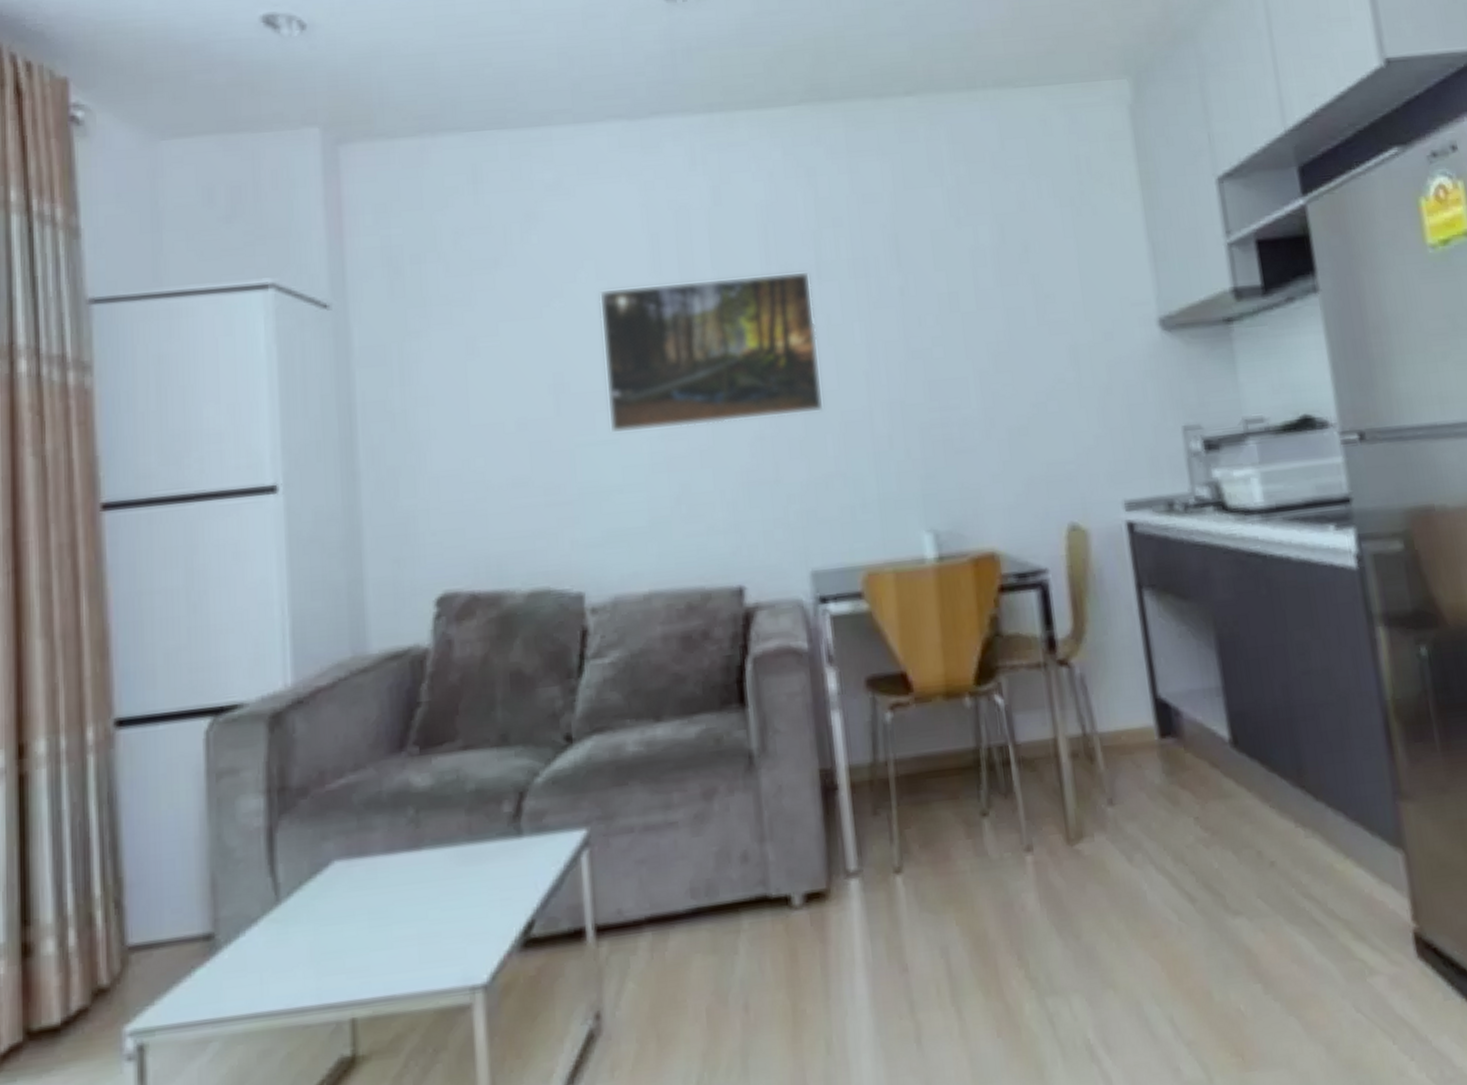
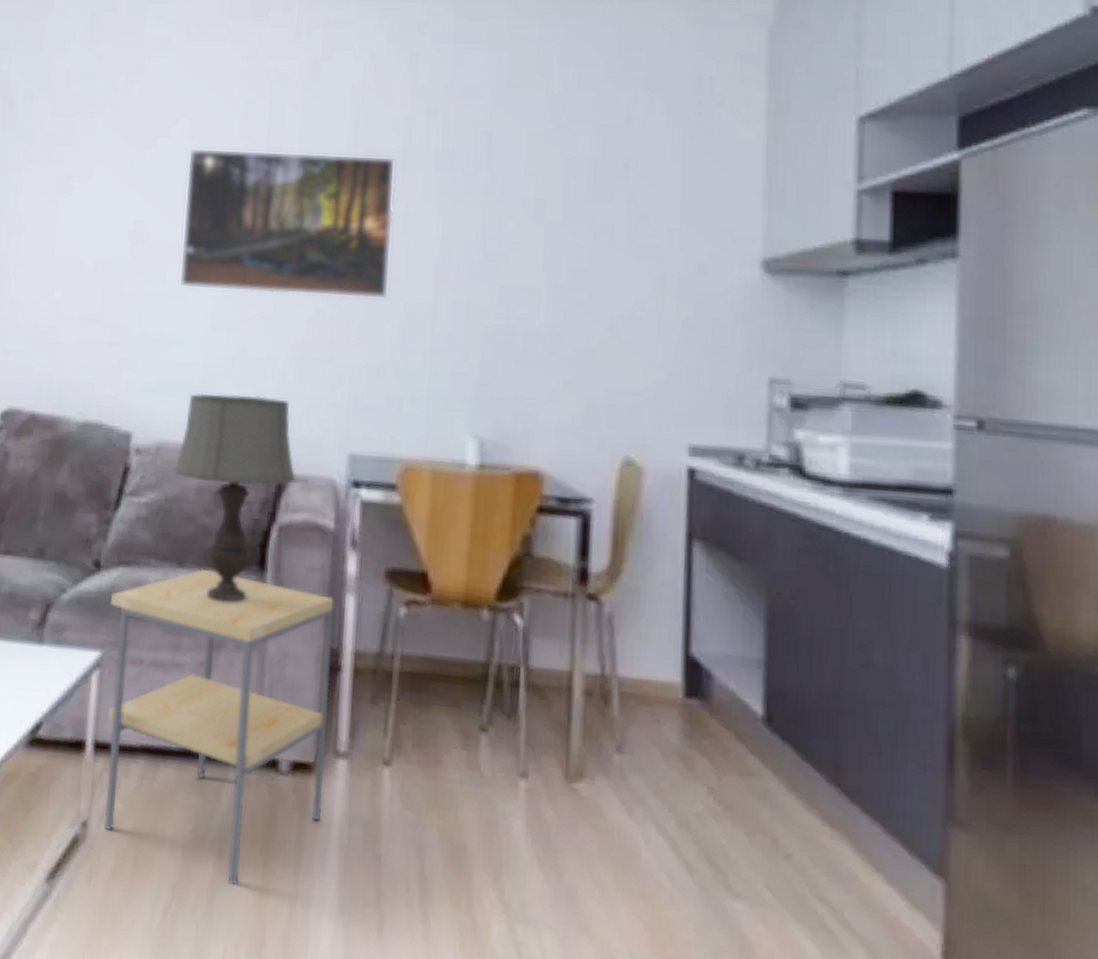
side table: none [589,717,843,1037] -> present [105,568,334,886]
table lamp: none [635,529,761,749] -> present [174,393,295,604]

